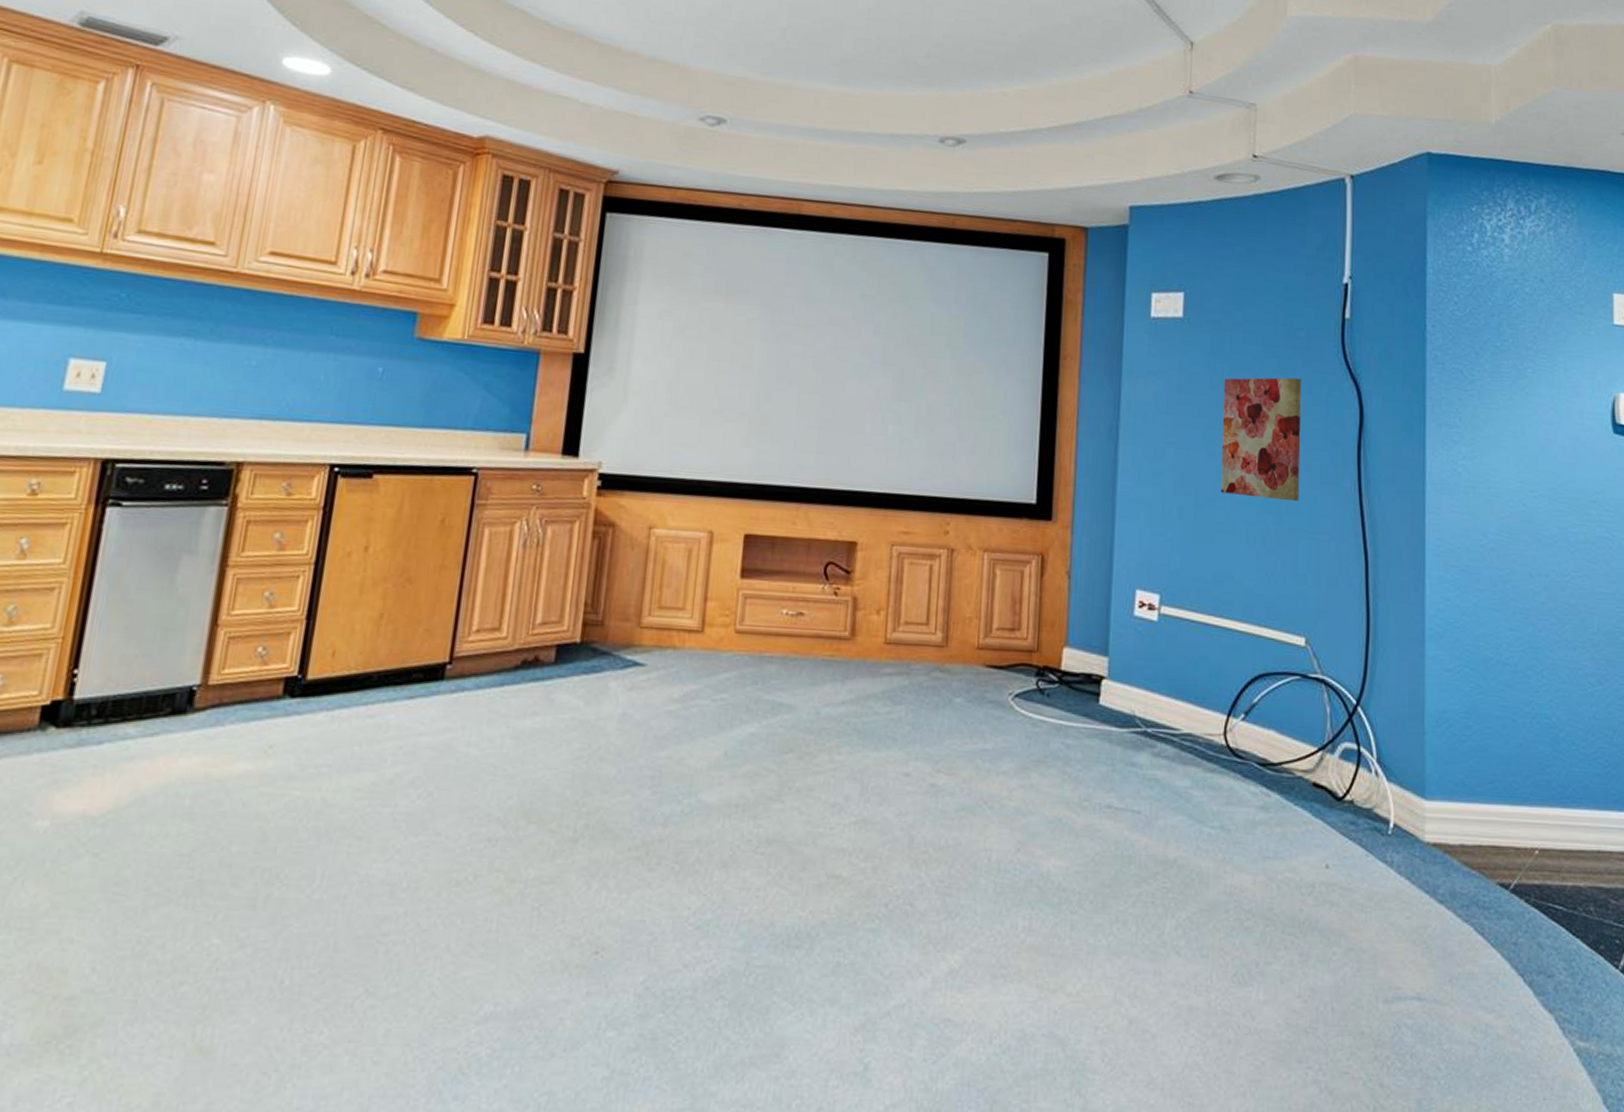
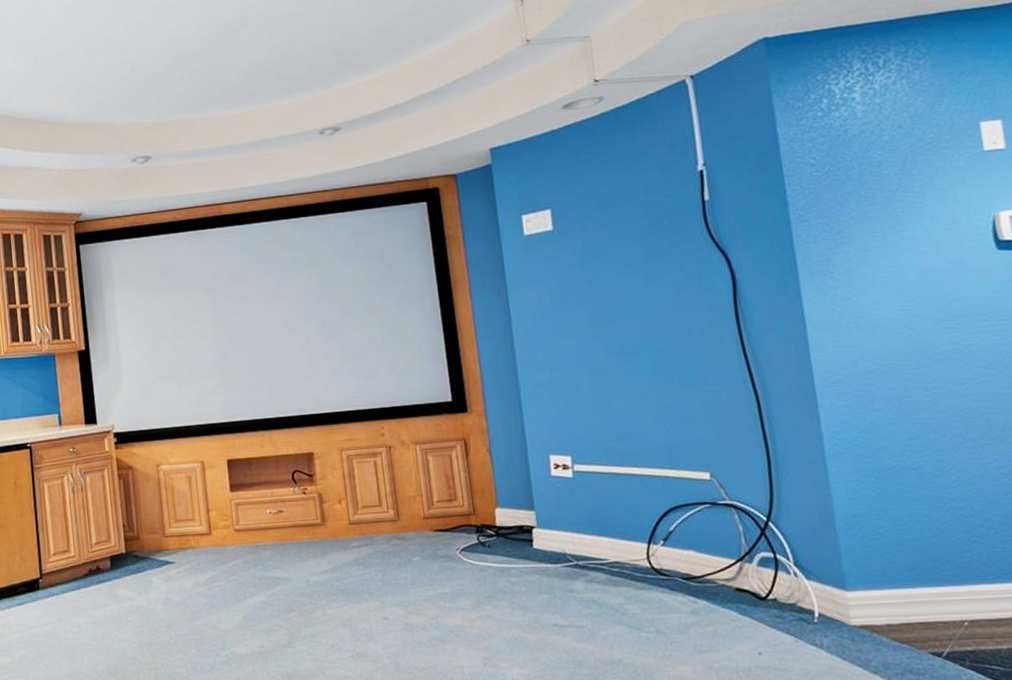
wall art: present [1221,377,1302,502] -> none [599,260,685,367]

